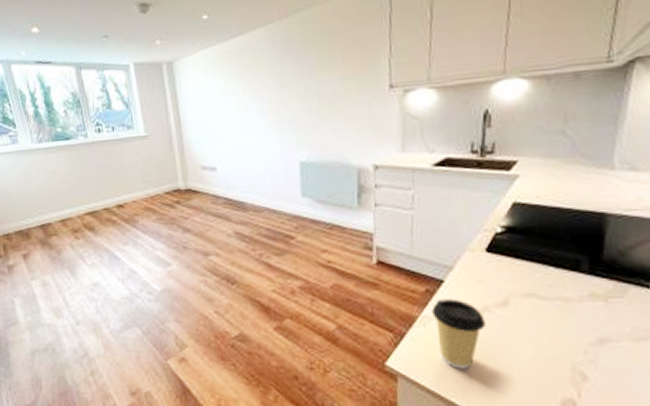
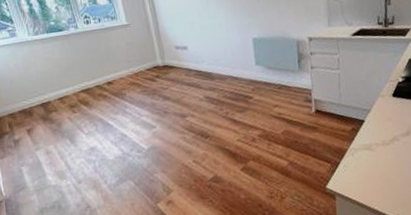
coffee cup: present [432,299,486,369] -> none [357,133,396,185]

